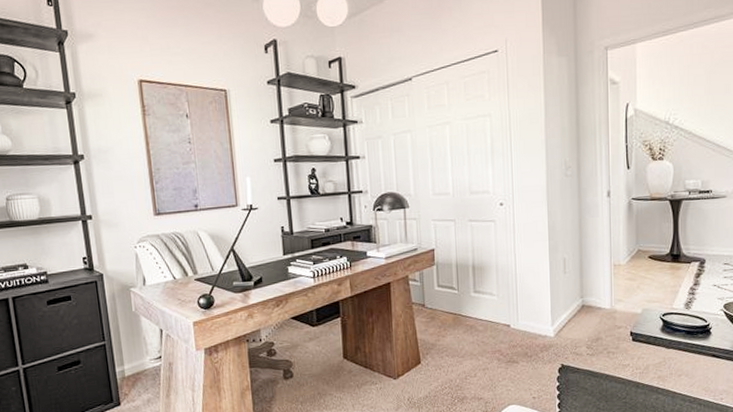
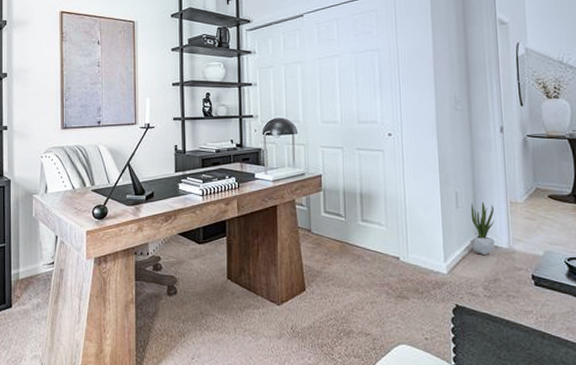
potted plant: none [575,266,598,317] -> present [469,201,494,256]

